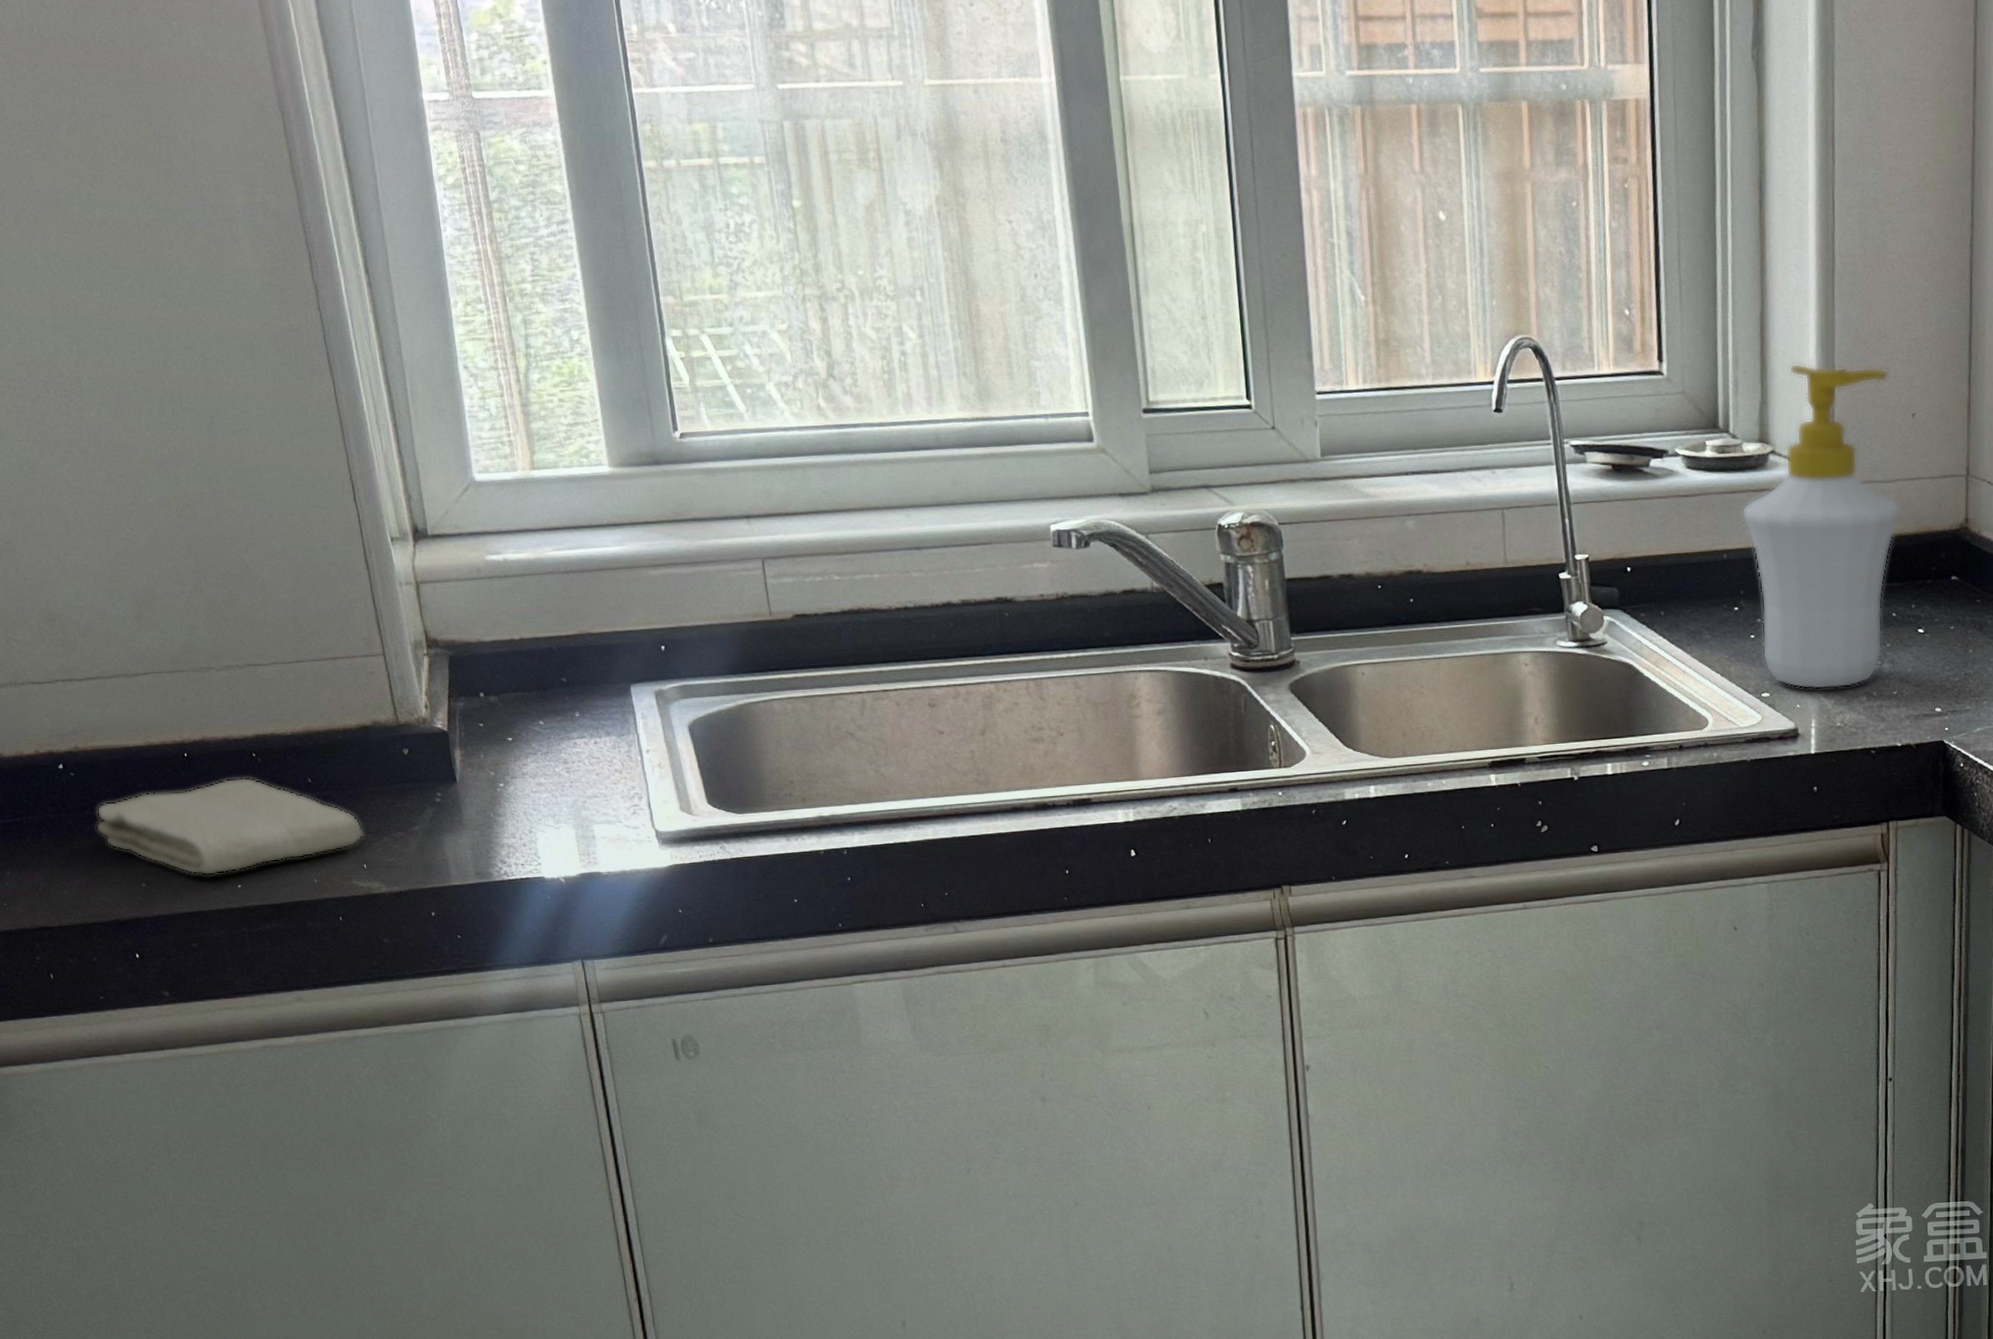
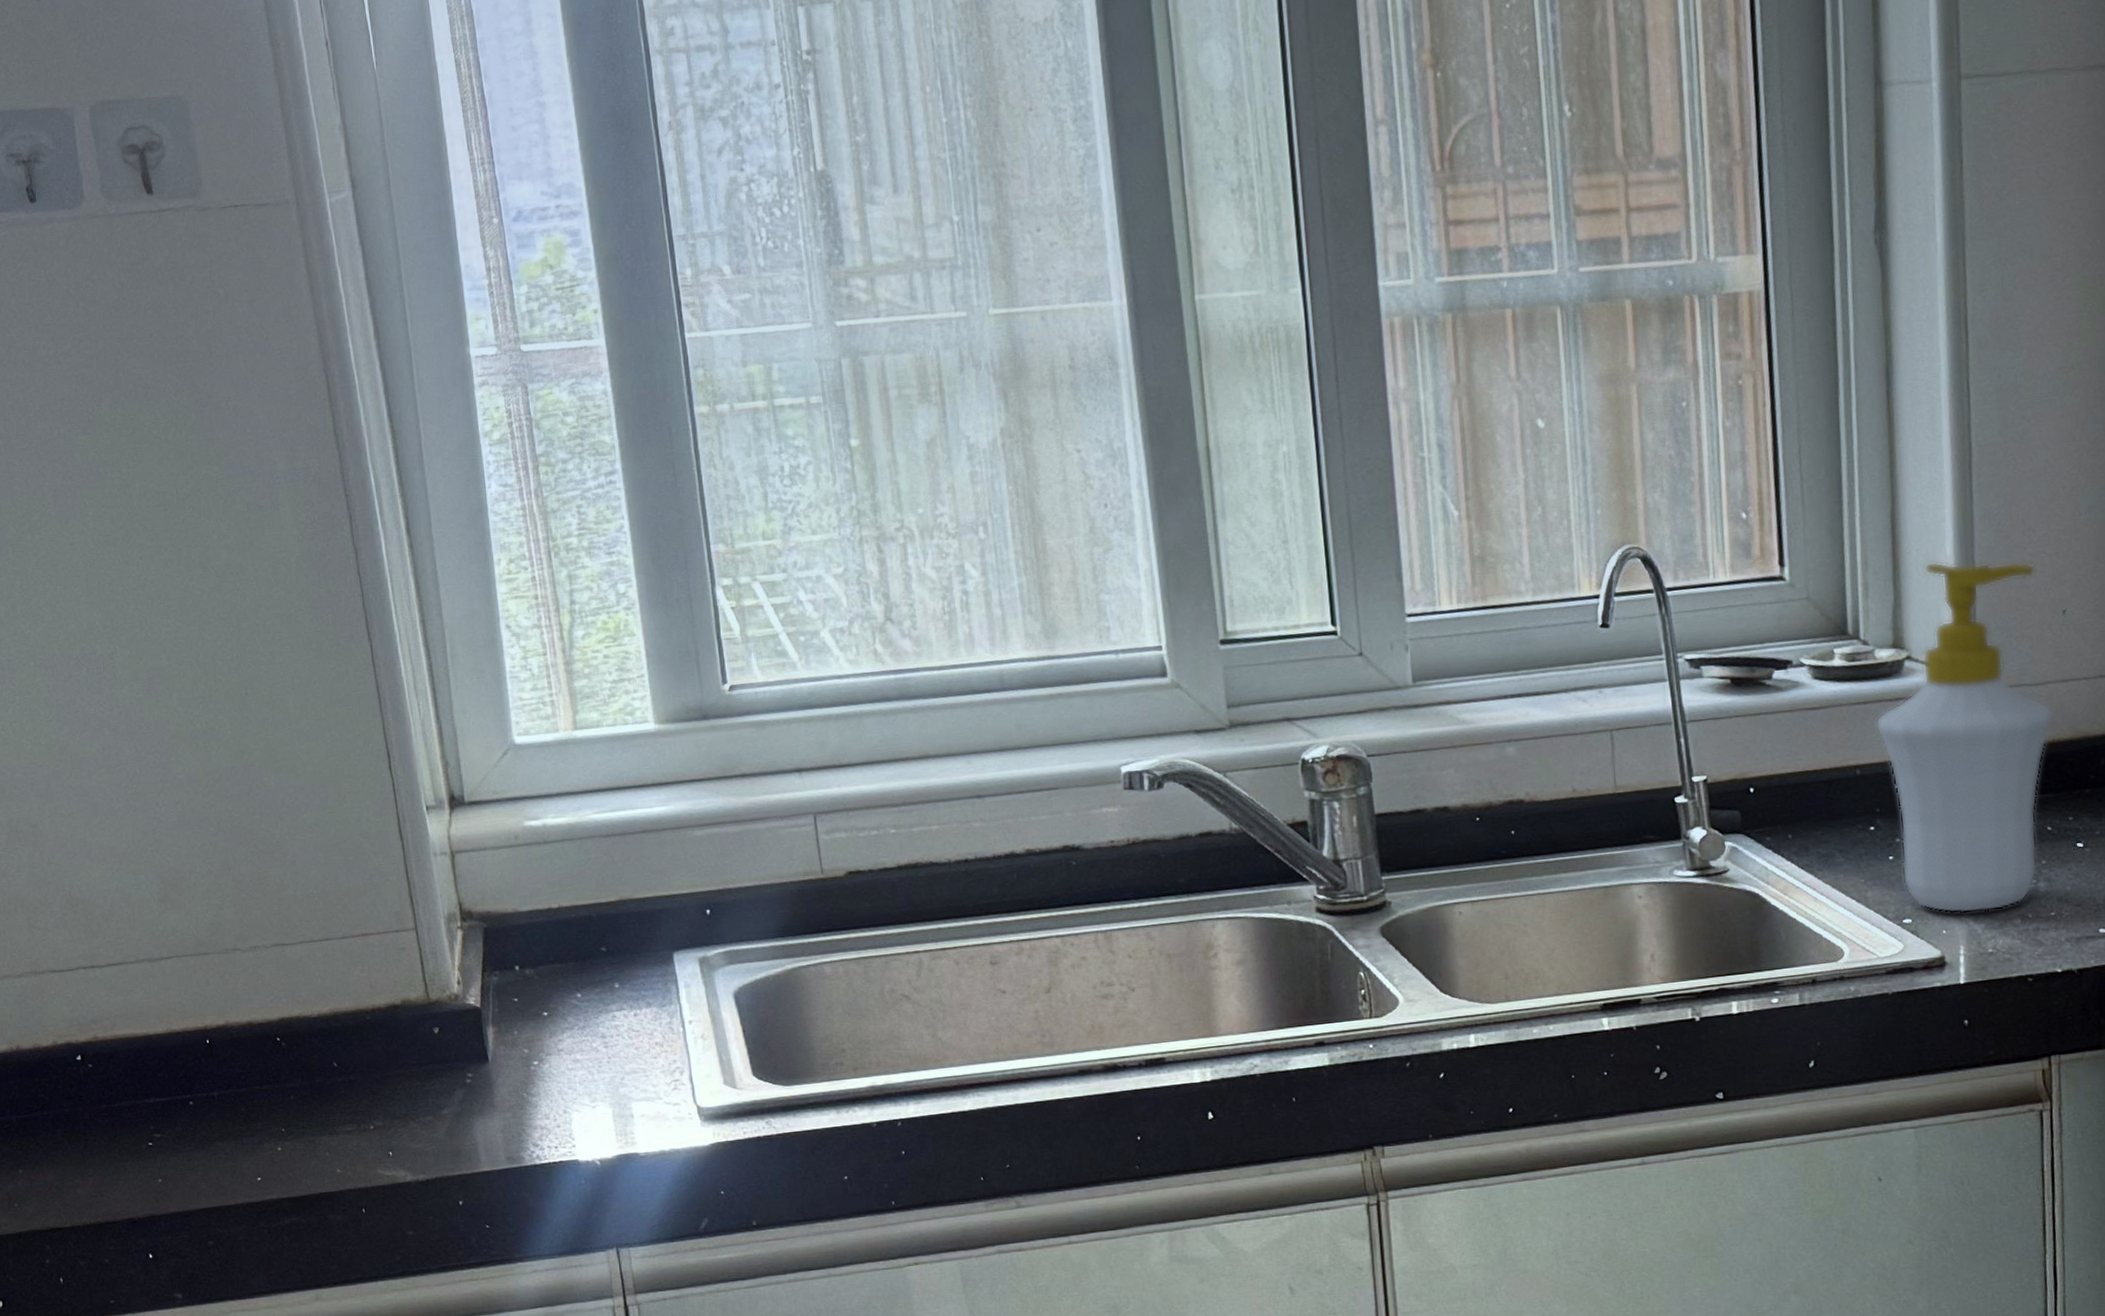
washcloth: present [95,777,366,876] -> none [112,1063,392,1169]

